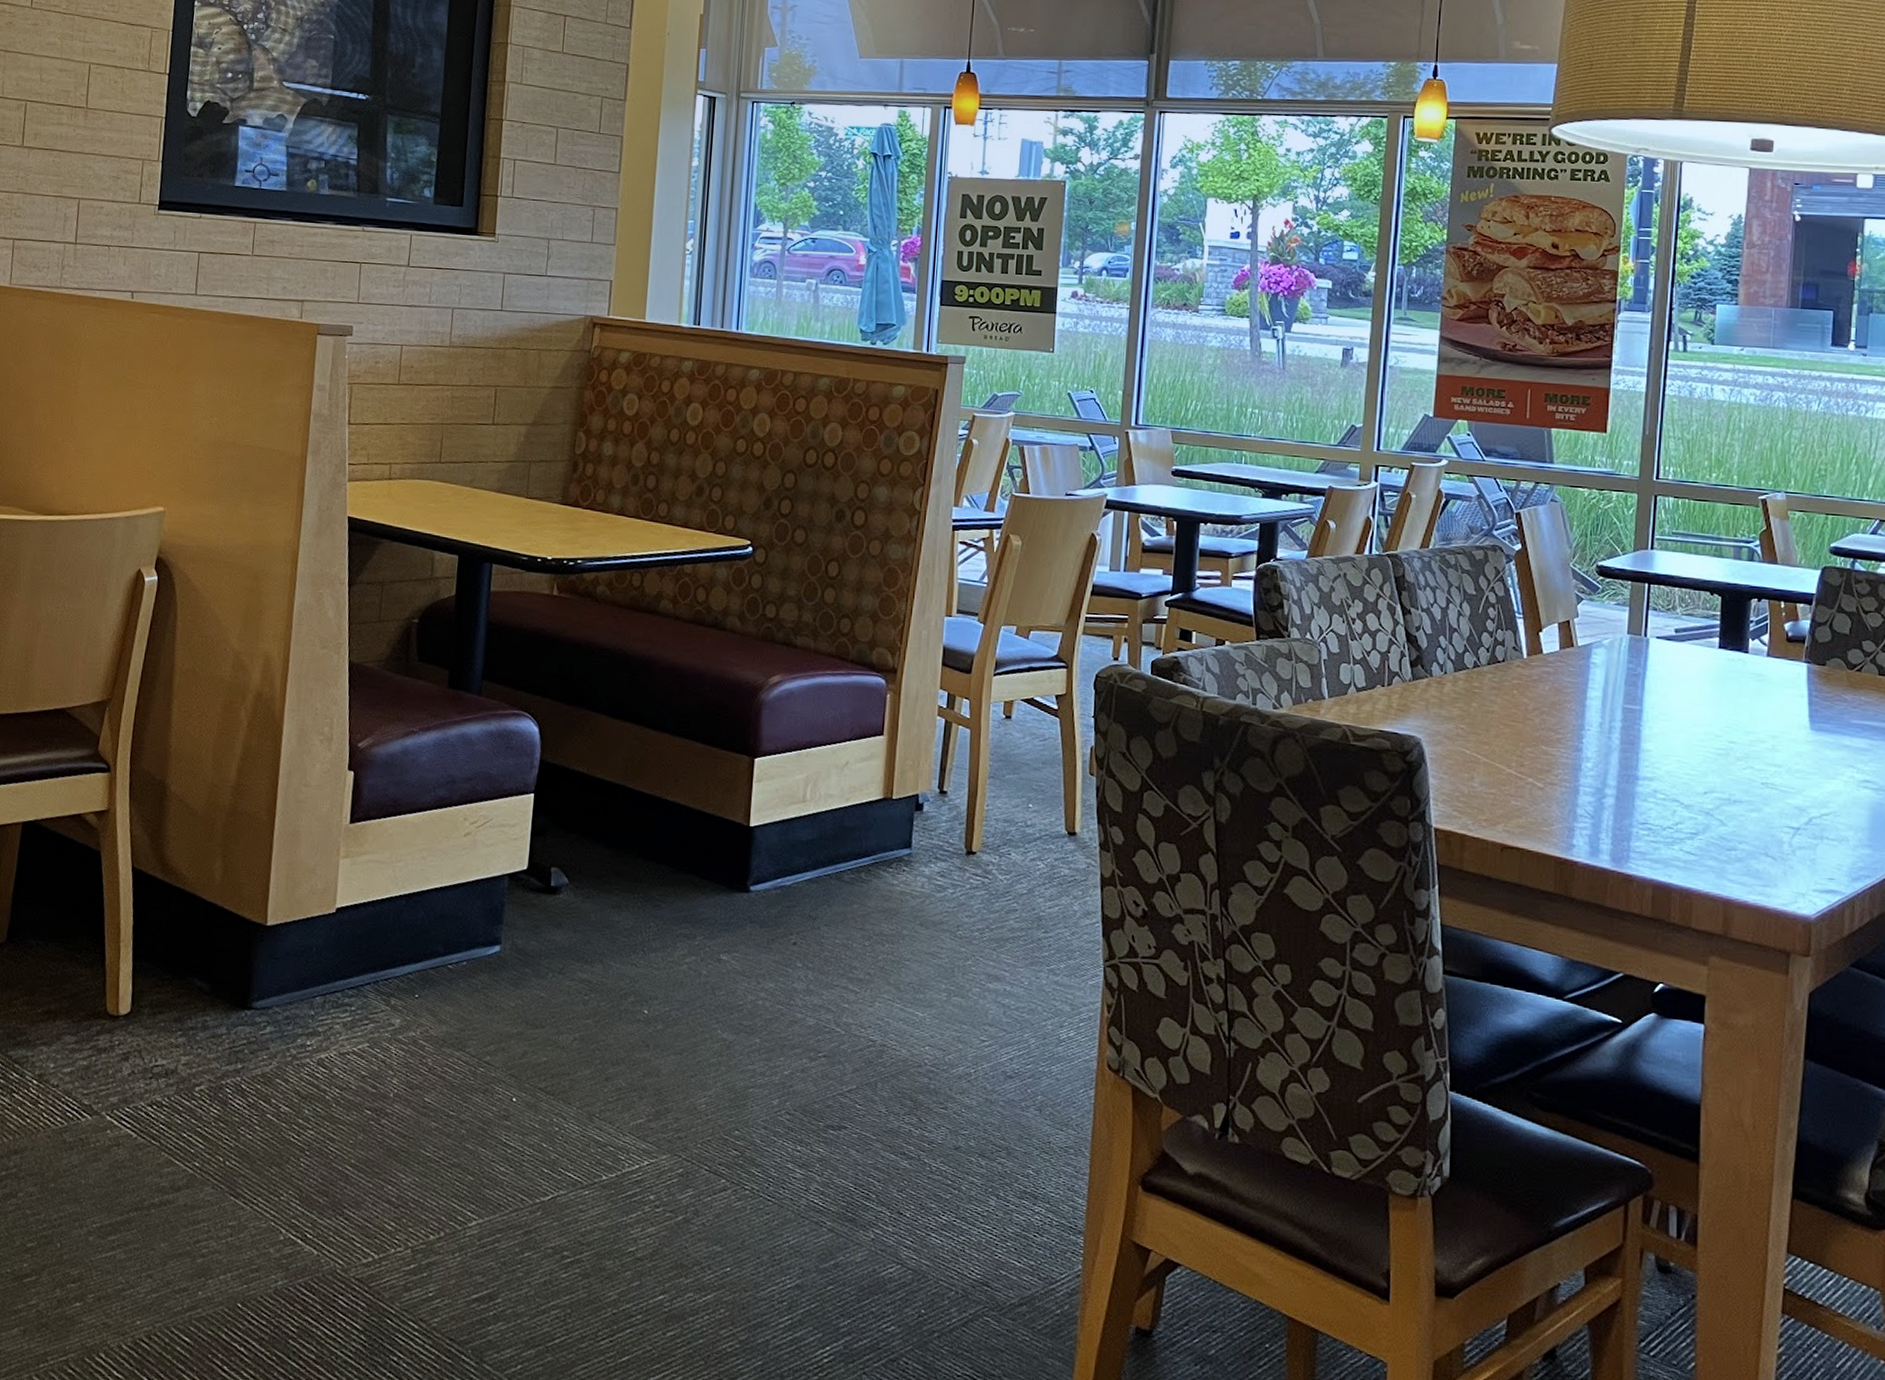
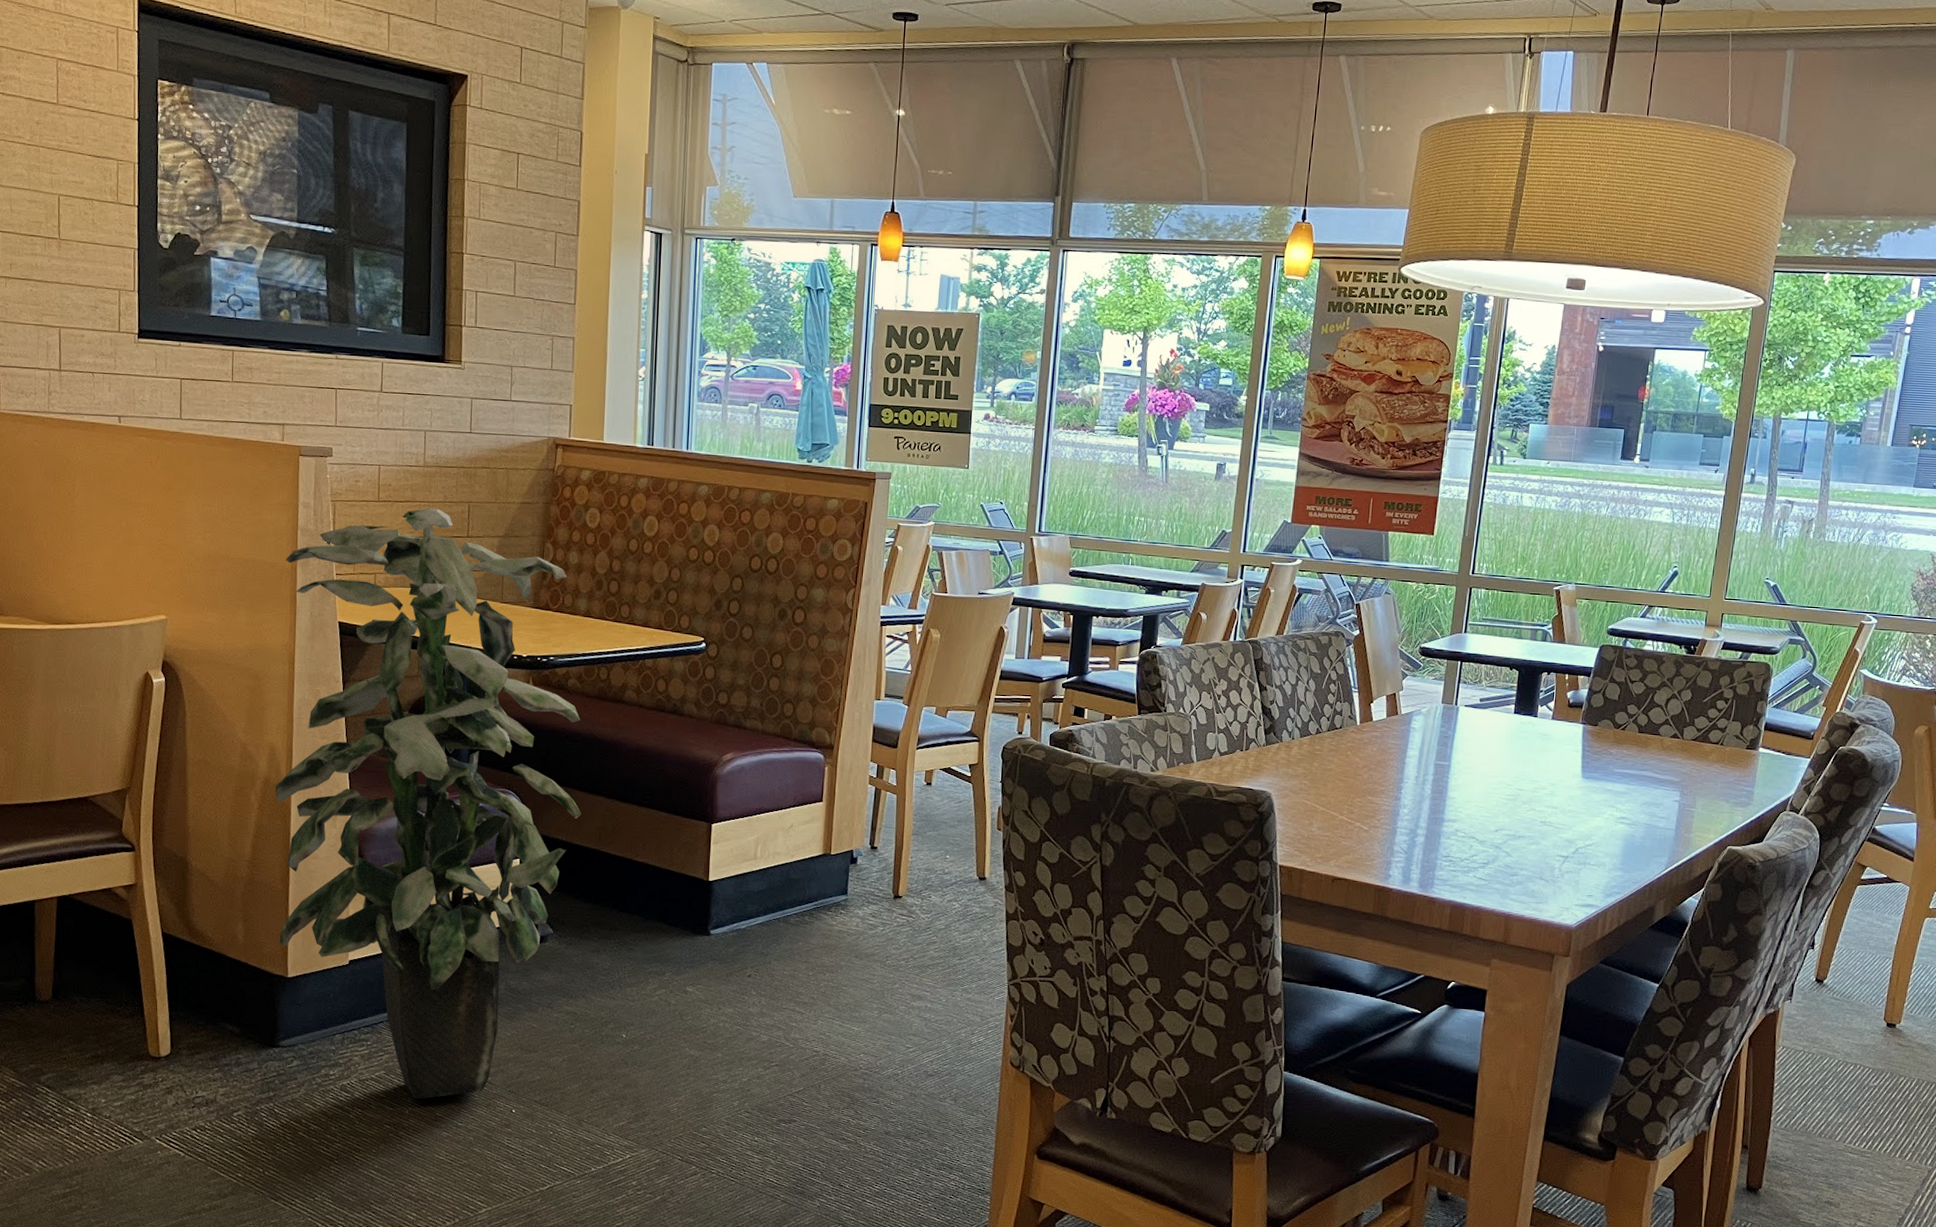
indoor plant: none [260,392,609,1080] -> present [275,508,581,1099]

